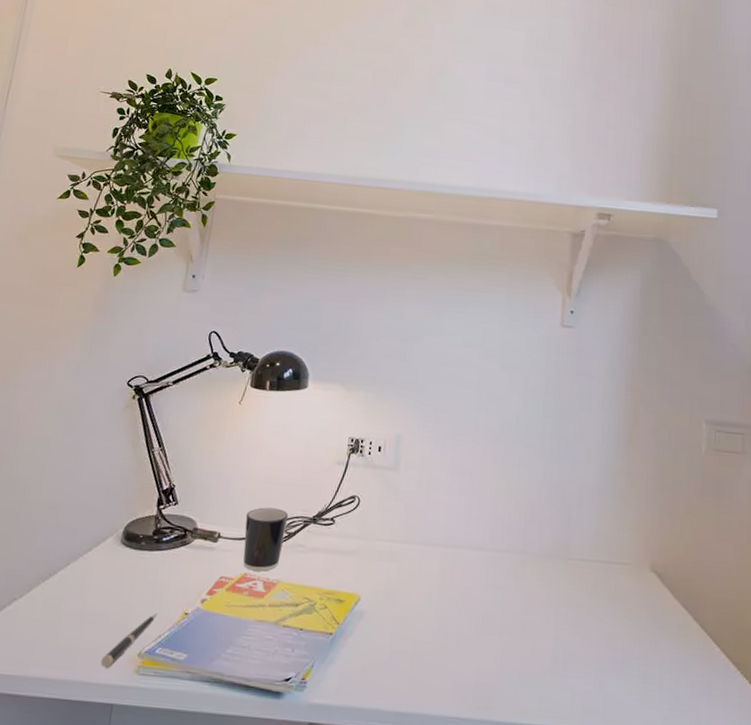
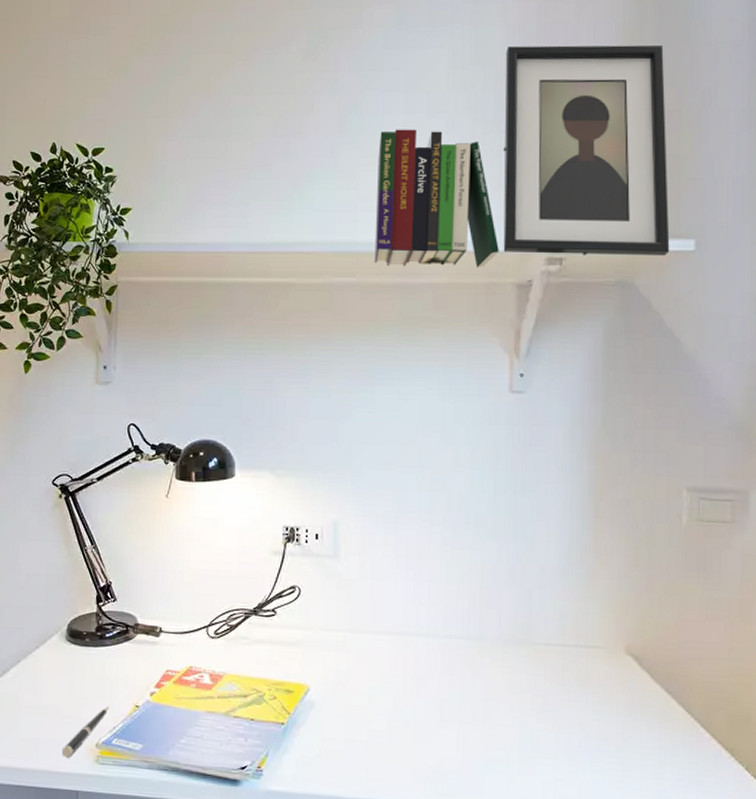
mug: present [243,507,289,571] -> none [185,601,228,664]
books: none [451,92,559,216] -> present [374,129,499,267]
picture frame: none [562,37,698,220] -> present [503,44,670,256]

